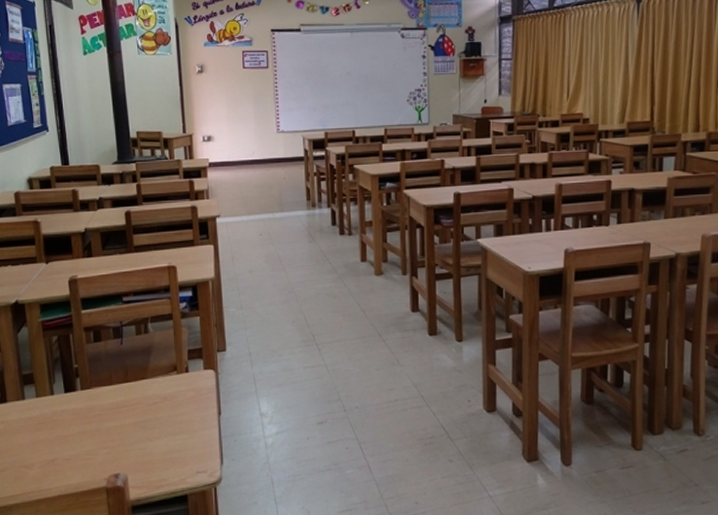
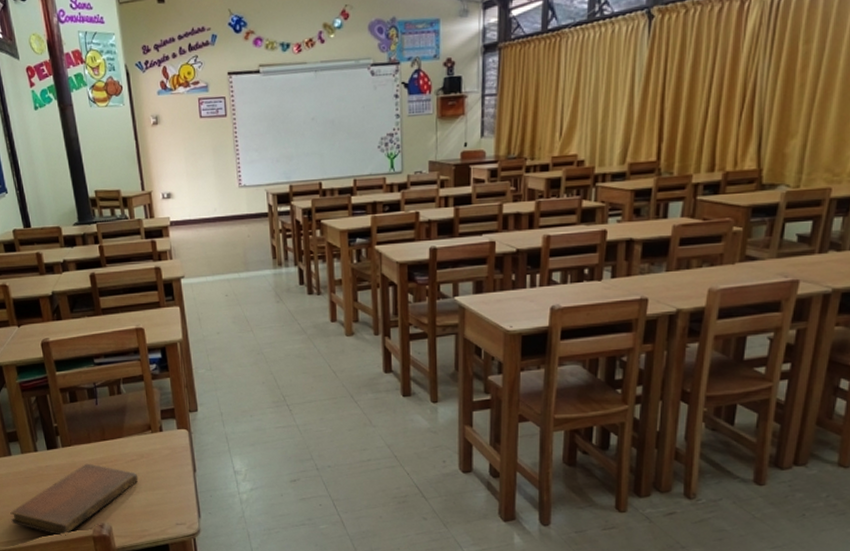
notebook: none [17,407,160,488] -> present [10,463,139,536]

